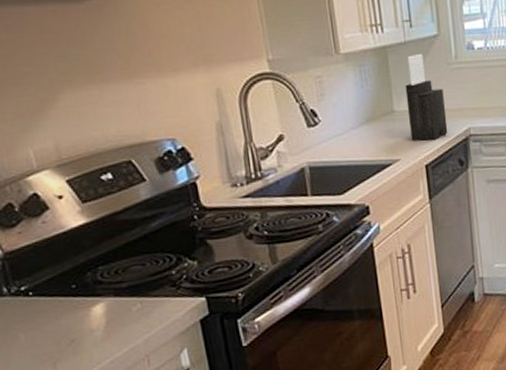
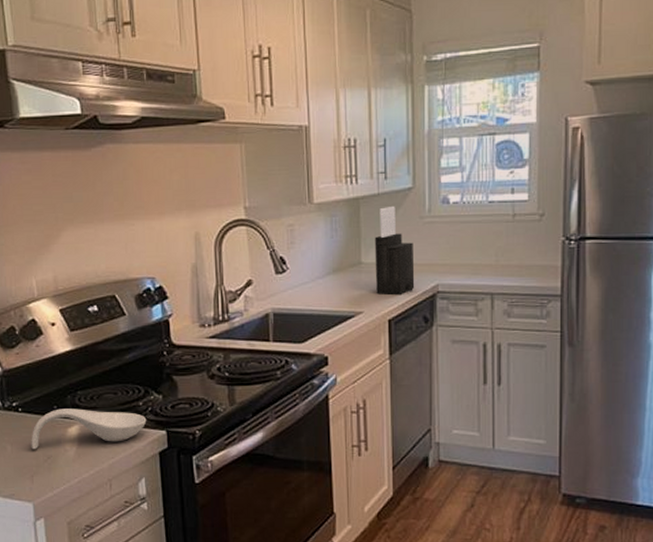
spoon rest: none [48,282,183,335] -> present [31,408,147,450]

